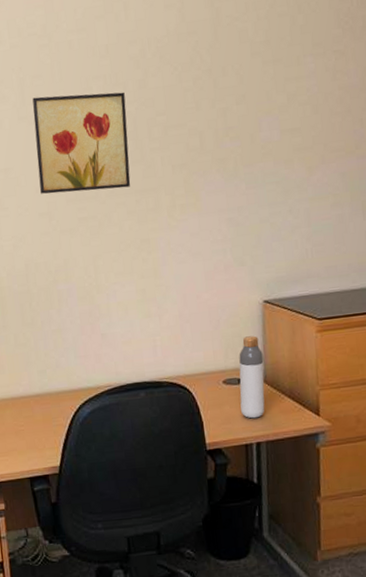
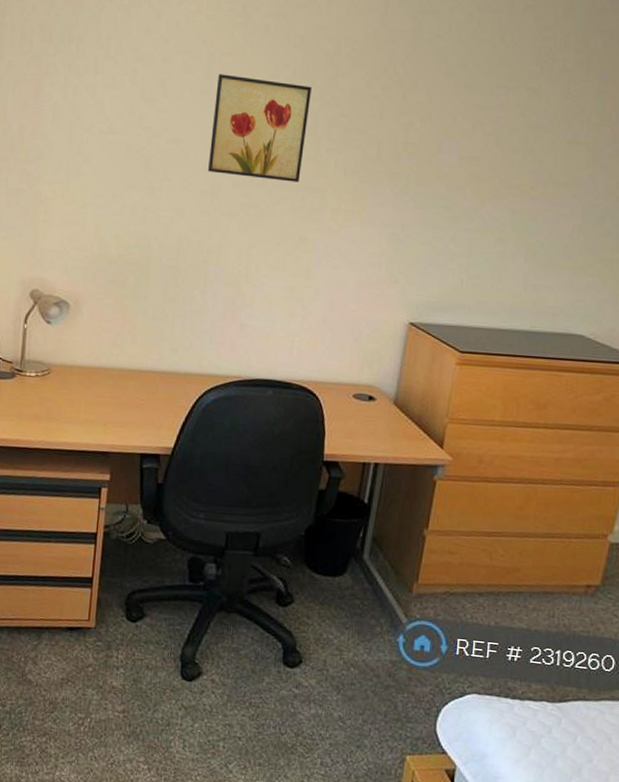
bottle: present [239,336,265,419] -> none [365,355,399,439]

